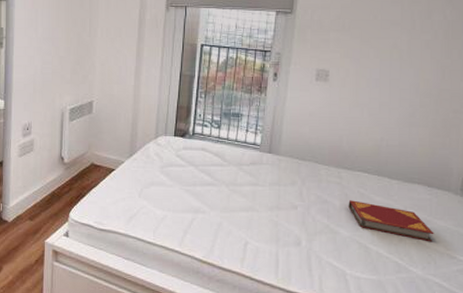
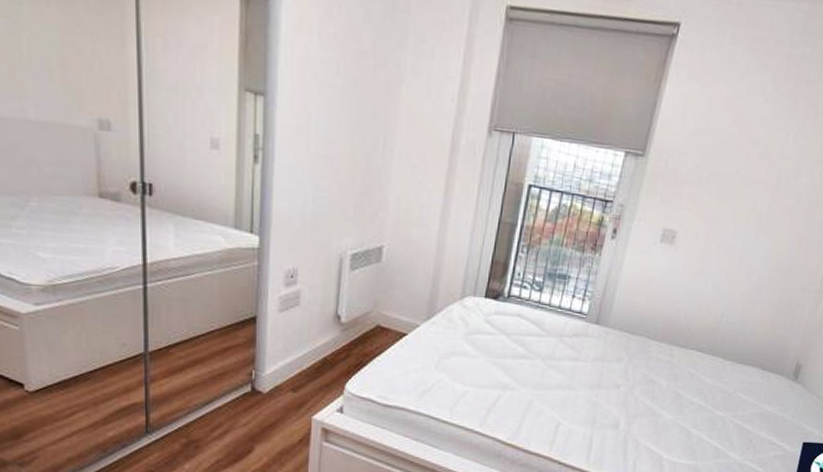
hardback book: present [348,200,434,242] -> none [675,381,759,428]

